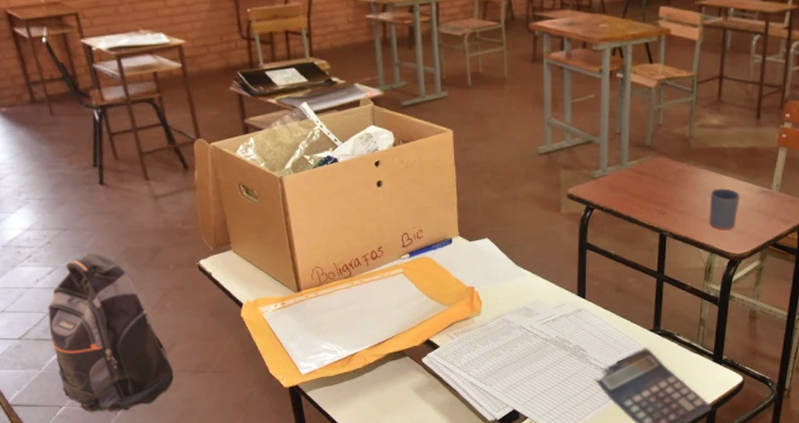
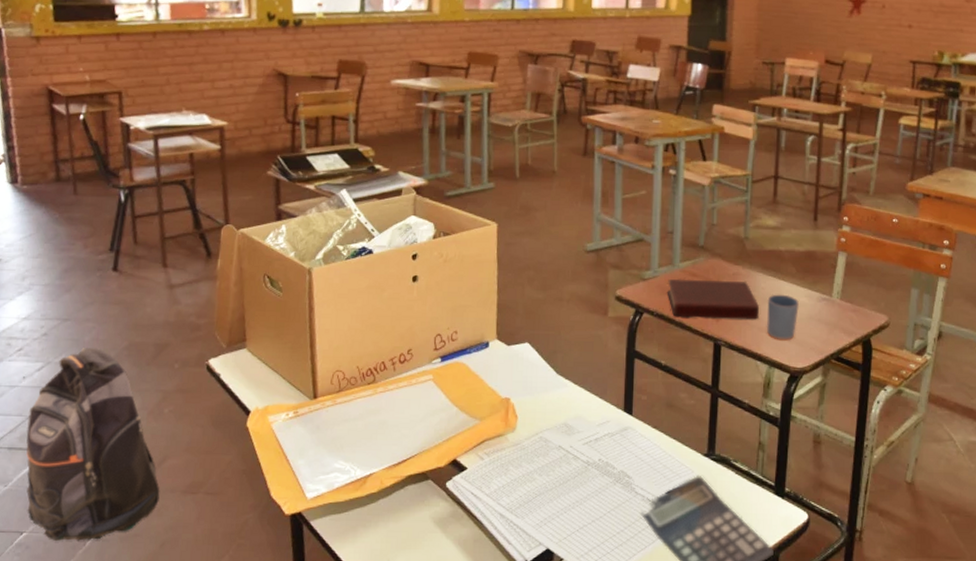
book: none [616,178,702,211] -> present [668,279,759,318]

